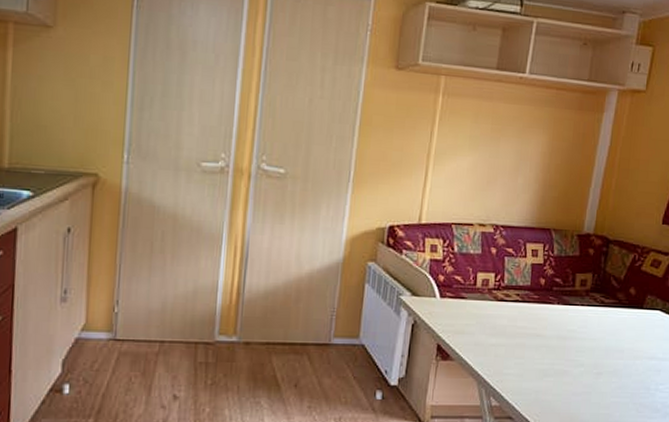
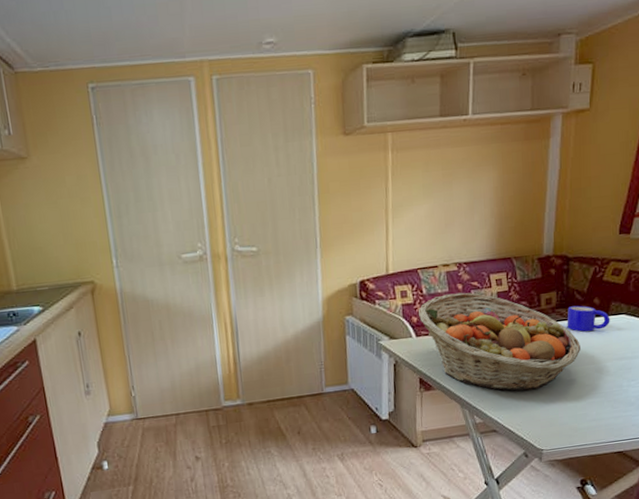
fruit basket: none [446,256,611,378] -> present [419,292,580,391]
mug: none [599,292,644,323] -> present [567,305,610,332]

